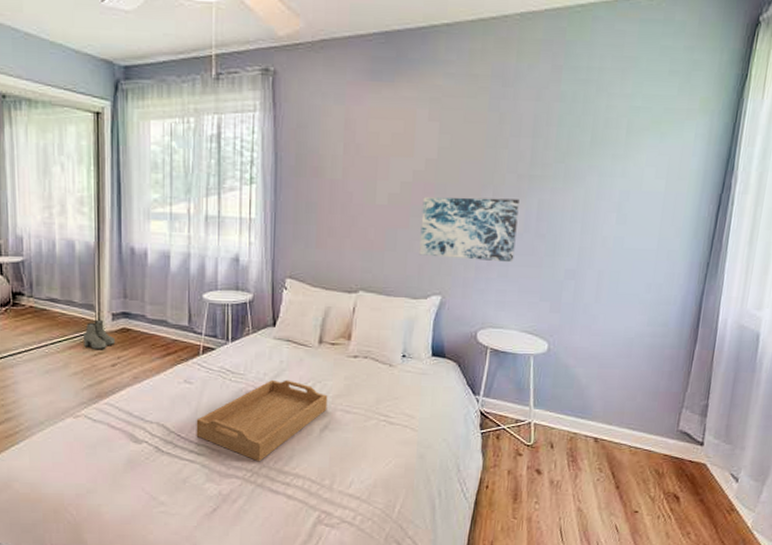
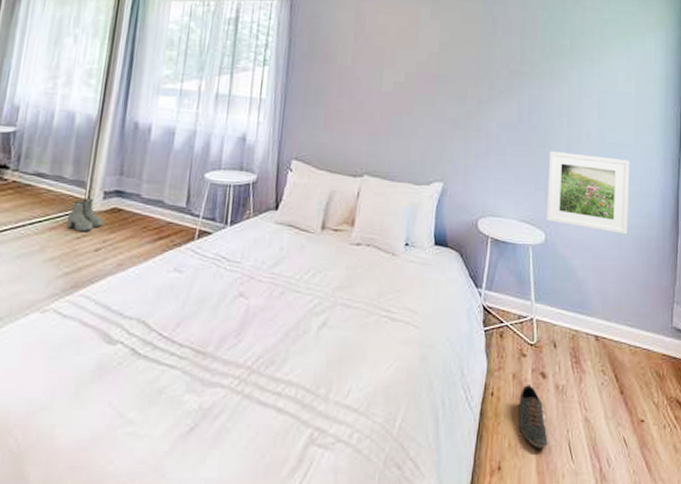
serving tray: present [196,379,328,462] -> none [180,268,328,367]
wall art: present [419,197,519,263] -> none [422,86,512,152]
shoe: none [512,480,540,532] -> present [519,385,548,448]
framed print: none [550,260,650,343] -> present [546,151,630,235]

